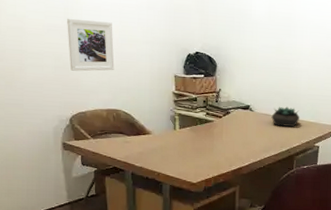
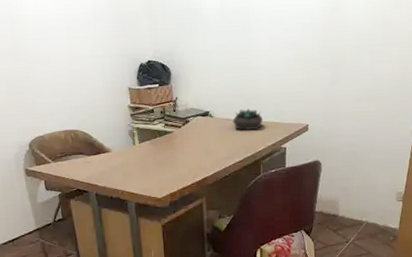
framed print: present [67,18,115,71] -> none [15,39,67,95]

